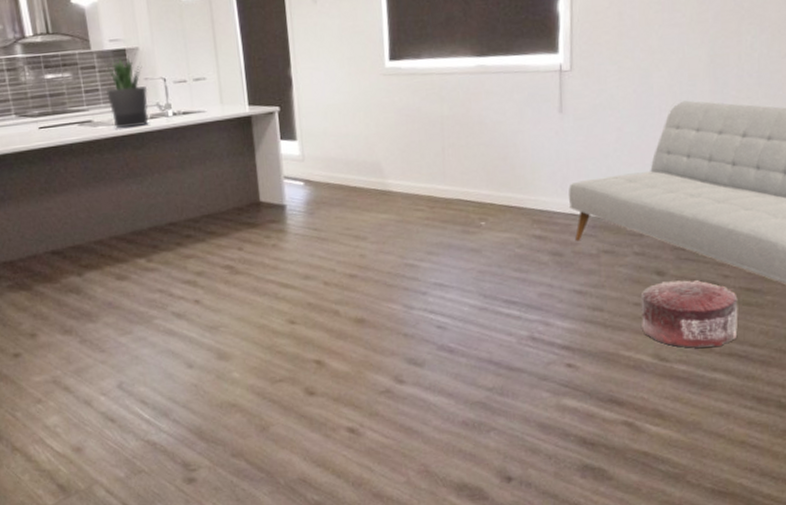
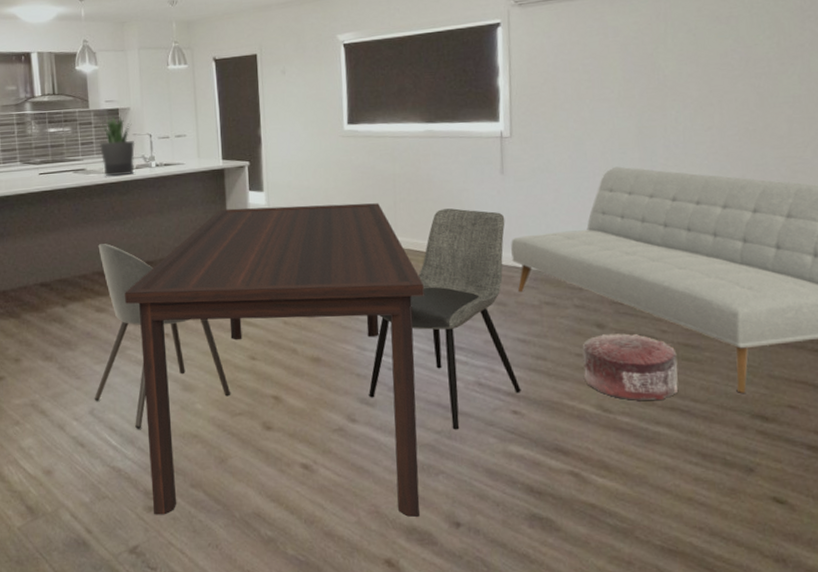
dining chair: none [113,205,269,401] -> present [94,244,230,429]
dining table: none [147,149,475,486] -> present [125,203,424,517]
dining chair: none [417,152,576,385] -> present [369,208,521,429]

